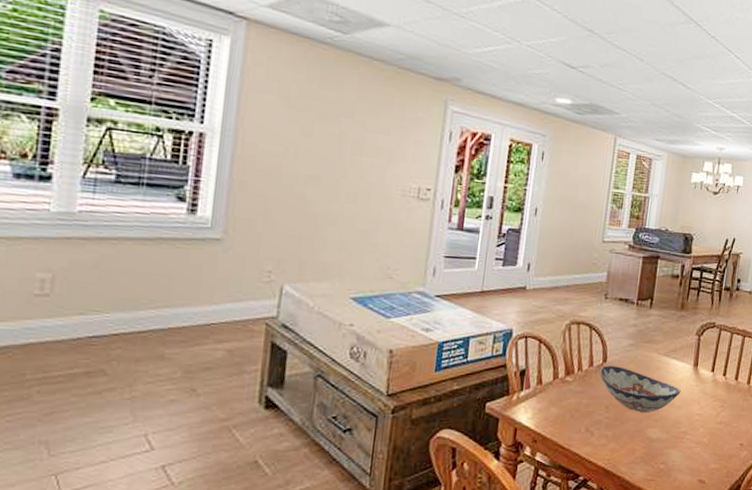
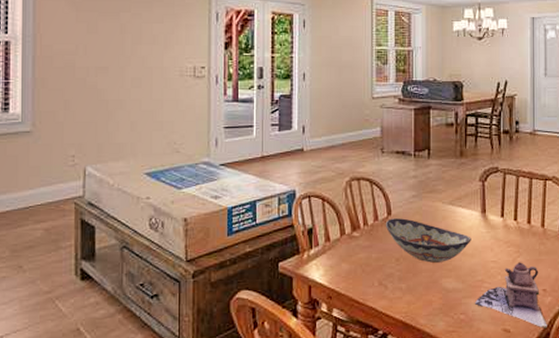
teapot: none [675,416,740,481] -> present [474,262,547,328]

